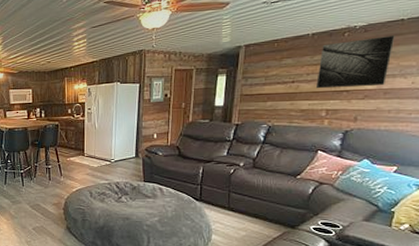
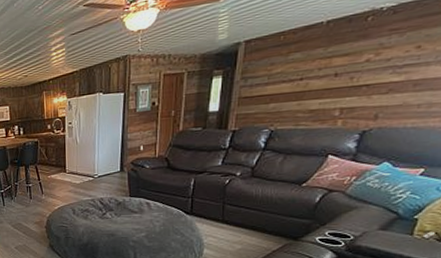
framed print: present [315,34,395,89] -> none [328,14,432,85]

